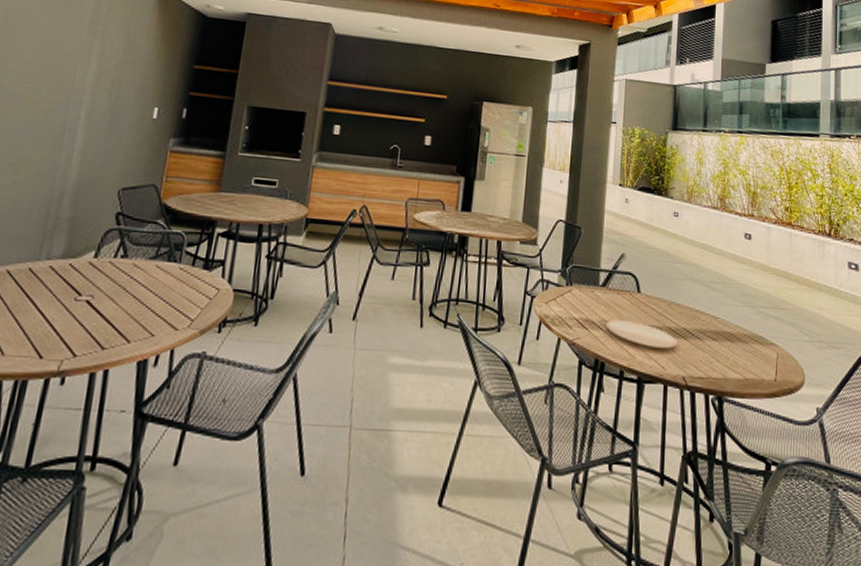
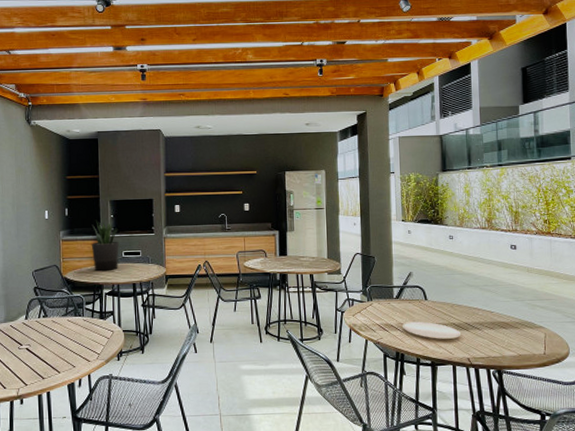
planter: none [208,131,251,203] -> present [91,221,119,272]

